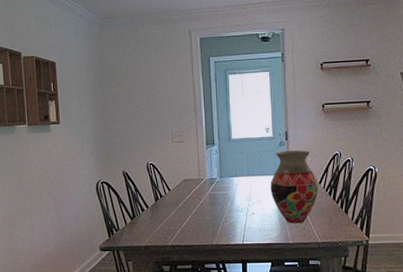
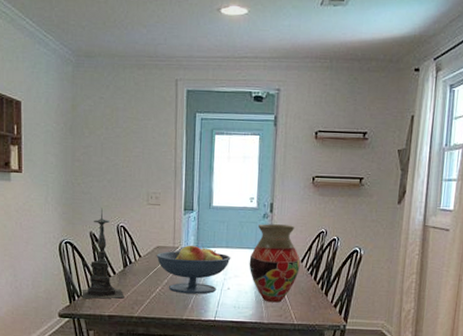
candle holder: none [119,149,158,233] -> present [82,208,125,299]
fruit bowl: none [184,176,253,221] -> present [156,245,231,294]

